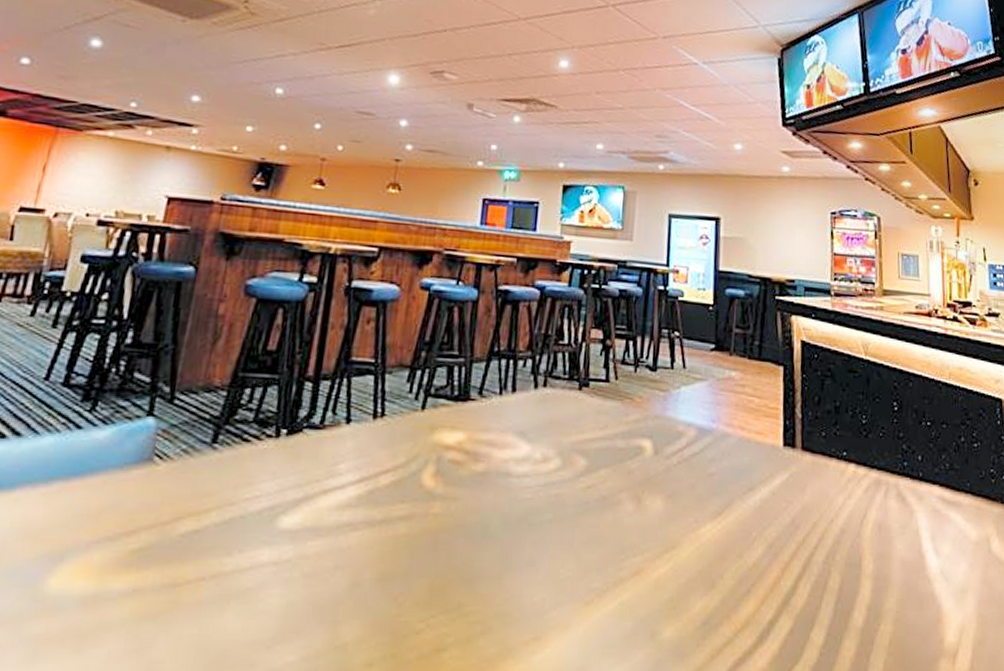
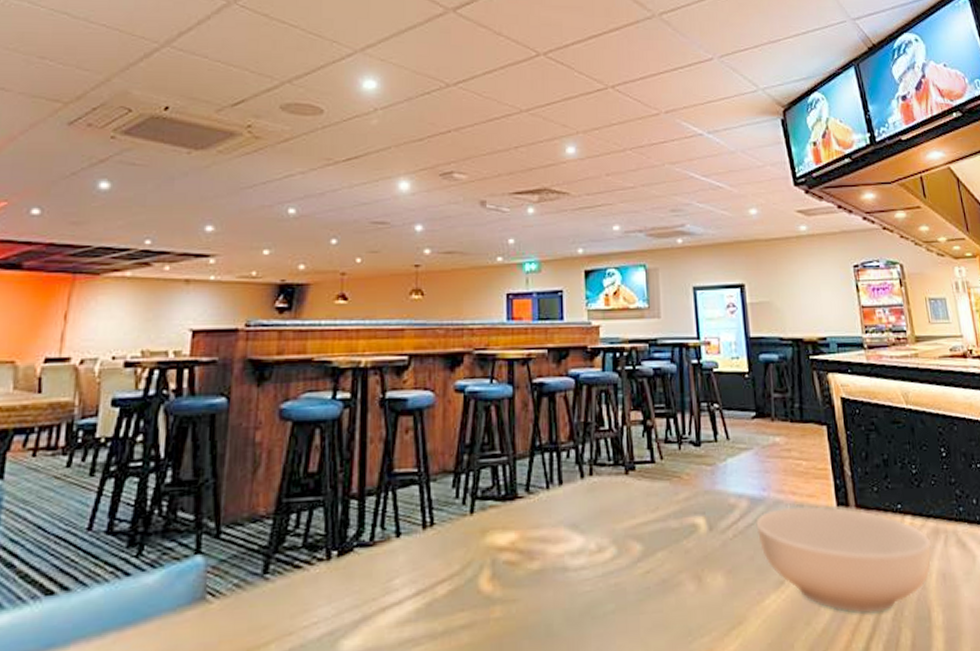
bowl: none [701,441,871,555] -> present [756,506,932,614]

